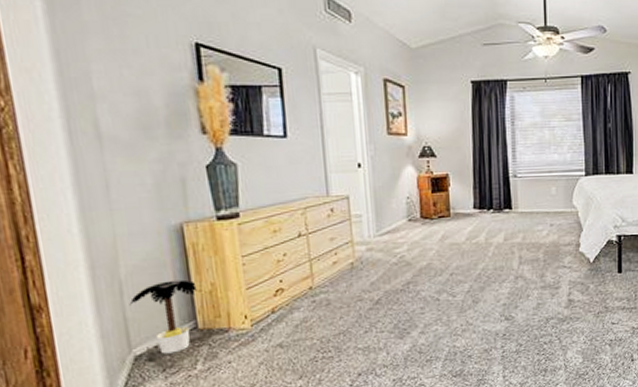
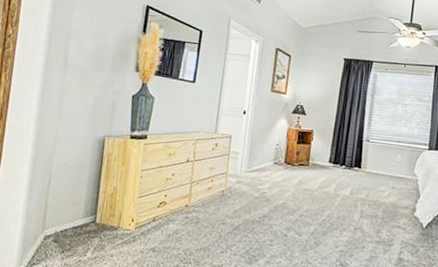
potted plant: present [129,279,197,354] -> none [52,179,103,240]

